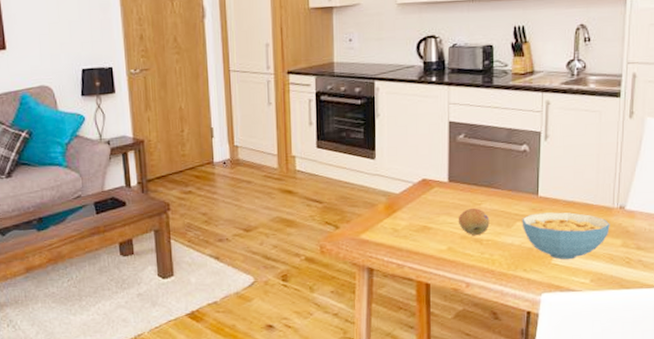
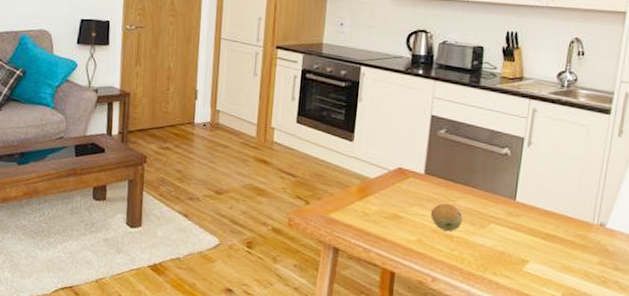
cereal bowl: present [522,212,610,260] -> none [496,218,588,270]

